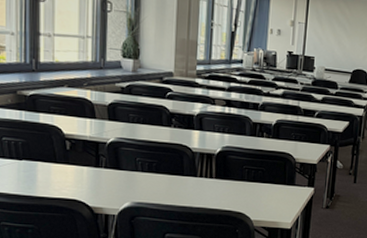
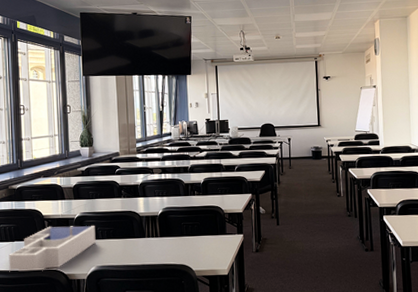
desk organizer: none [13,148,134,200] -> present [9,226,96,272]

